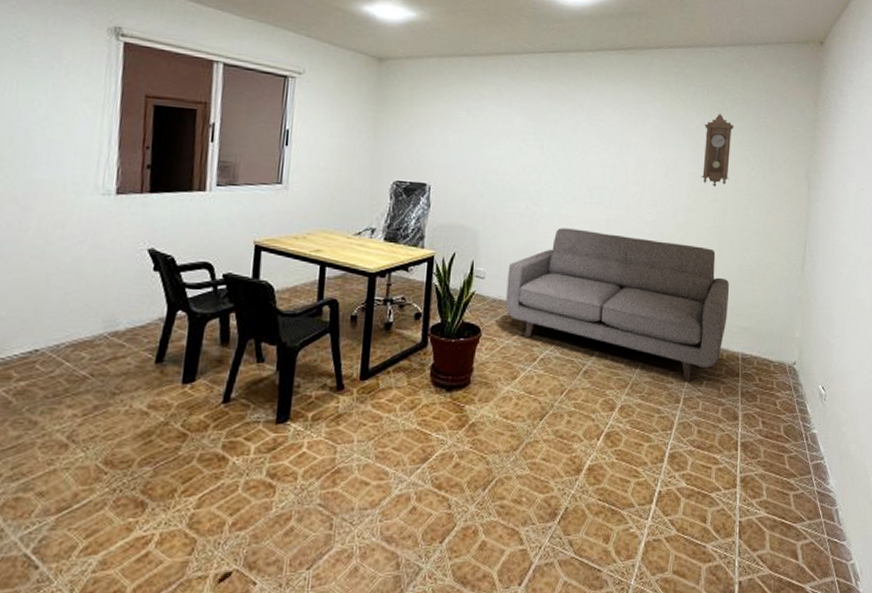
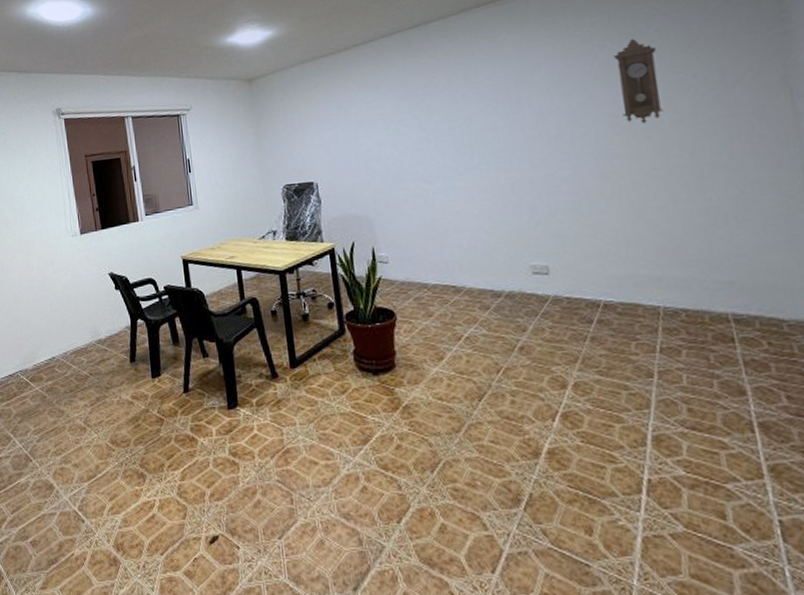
sofa: present [505,228,730,382] -> none [410,194,701,352]

